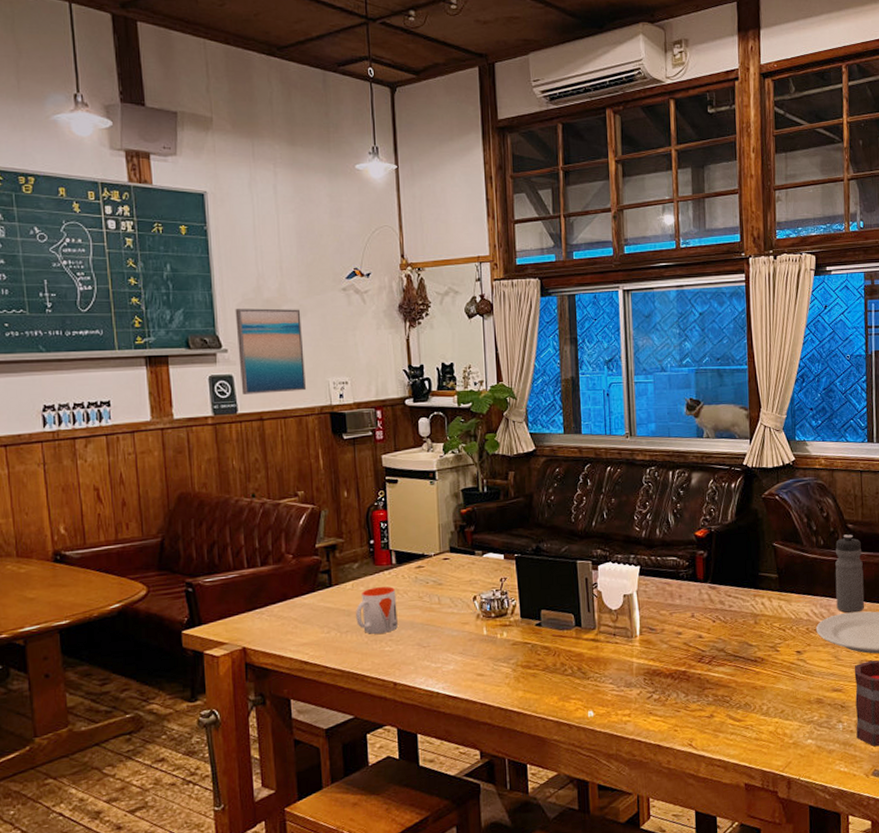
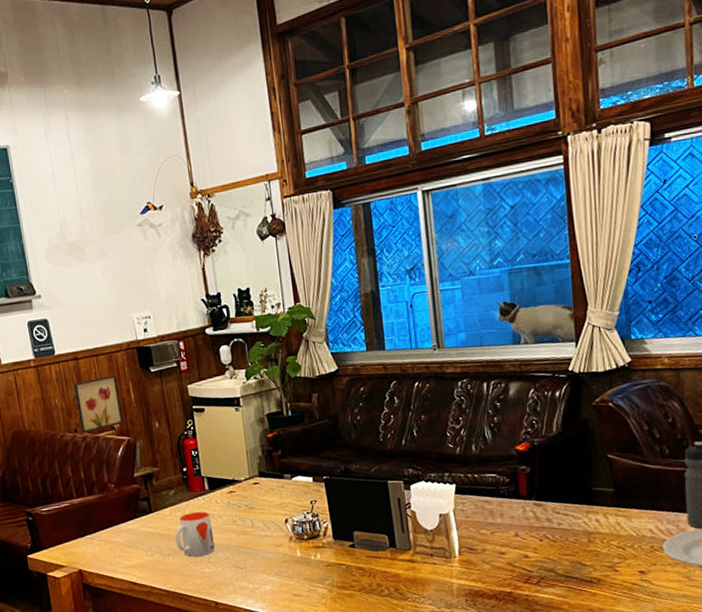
wall art: present [235,308,307,394] -> none [44,249,114,336]
wall art: none [256,440,309,499] -> present [74,375,124,433]

